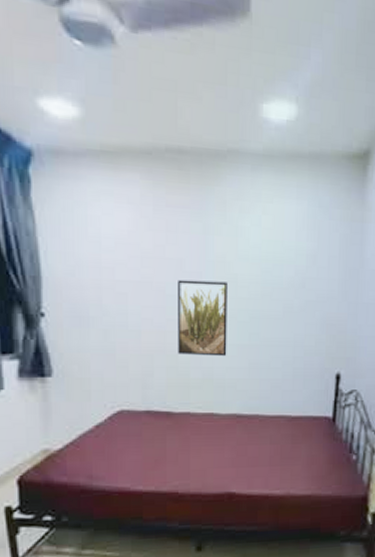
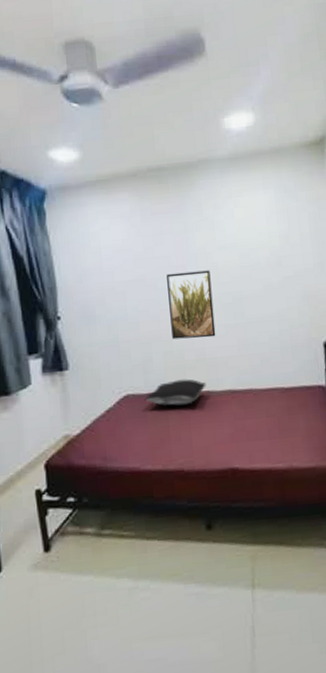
pillow: none [140,398,211,426] -> present [144,379,206,407]

